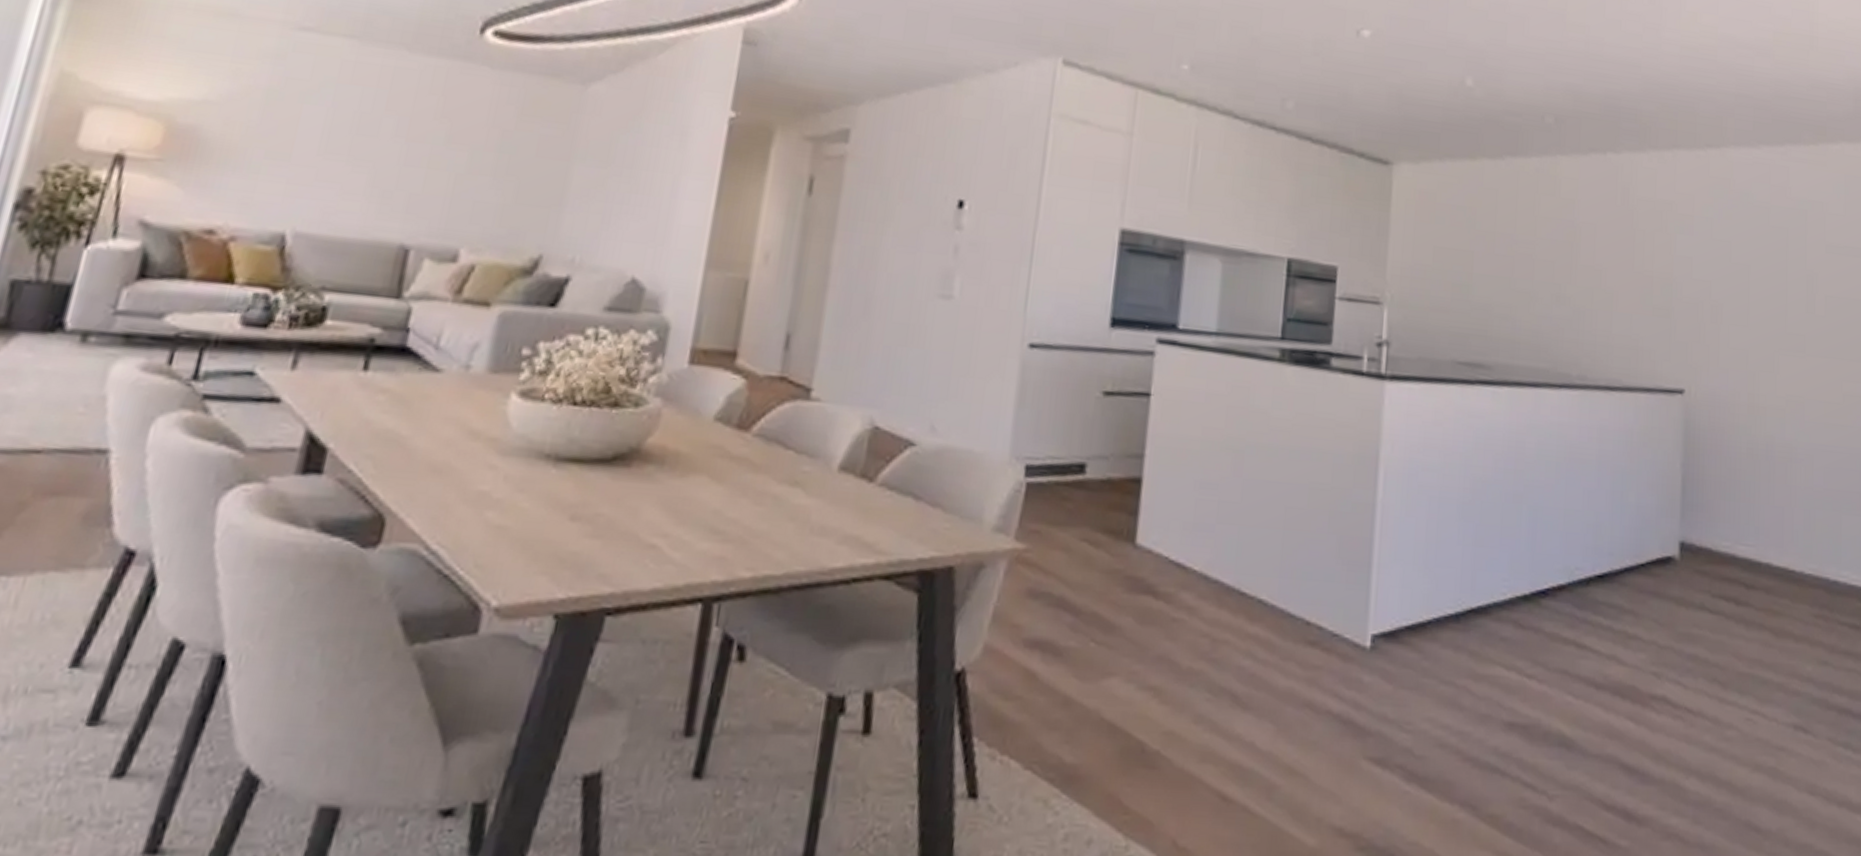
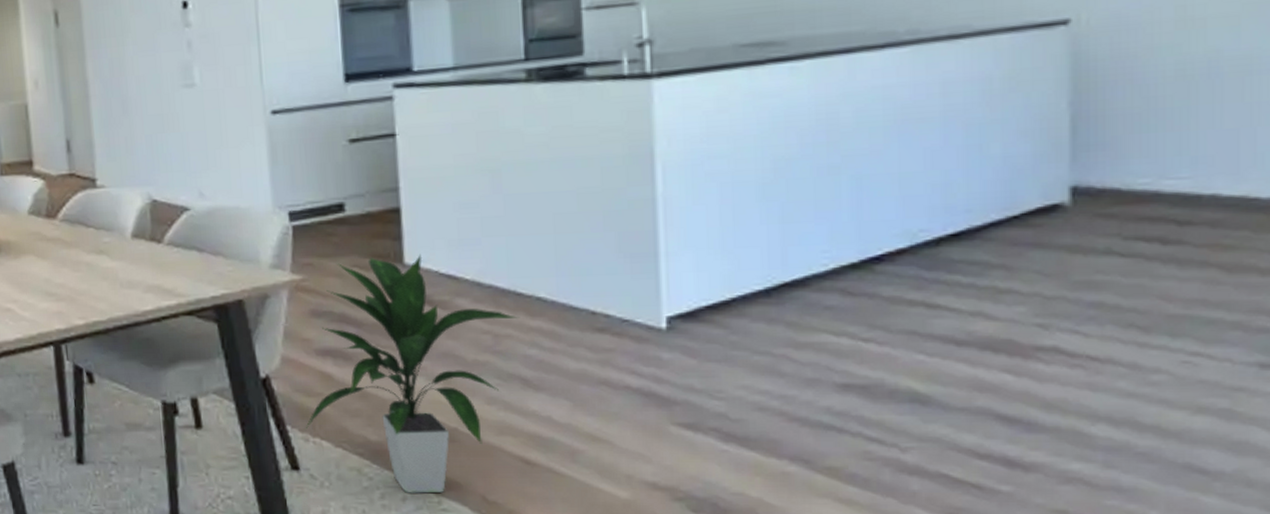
indoor plant: none [994,531,1240,835] -> present [305,253,520,494]

